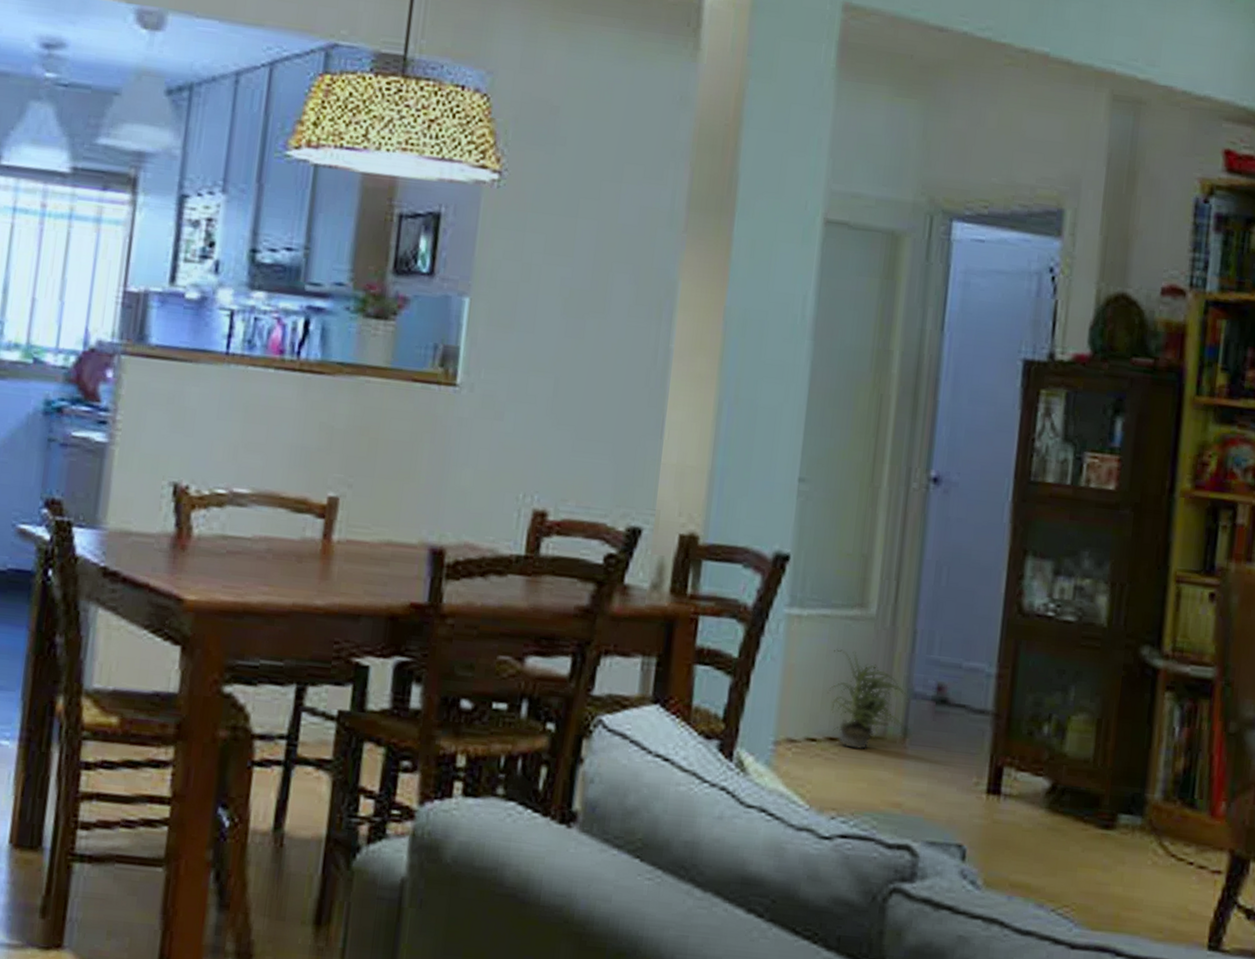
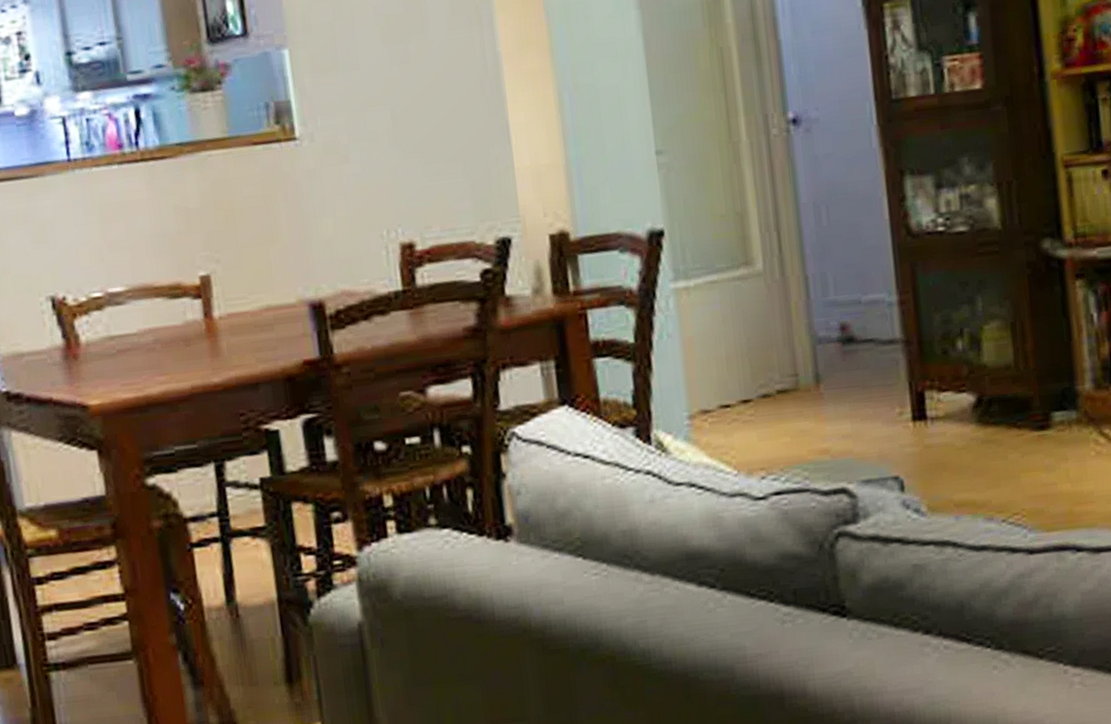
potted plant: present [827,649,909,749] -> none [728,310,817,406]

